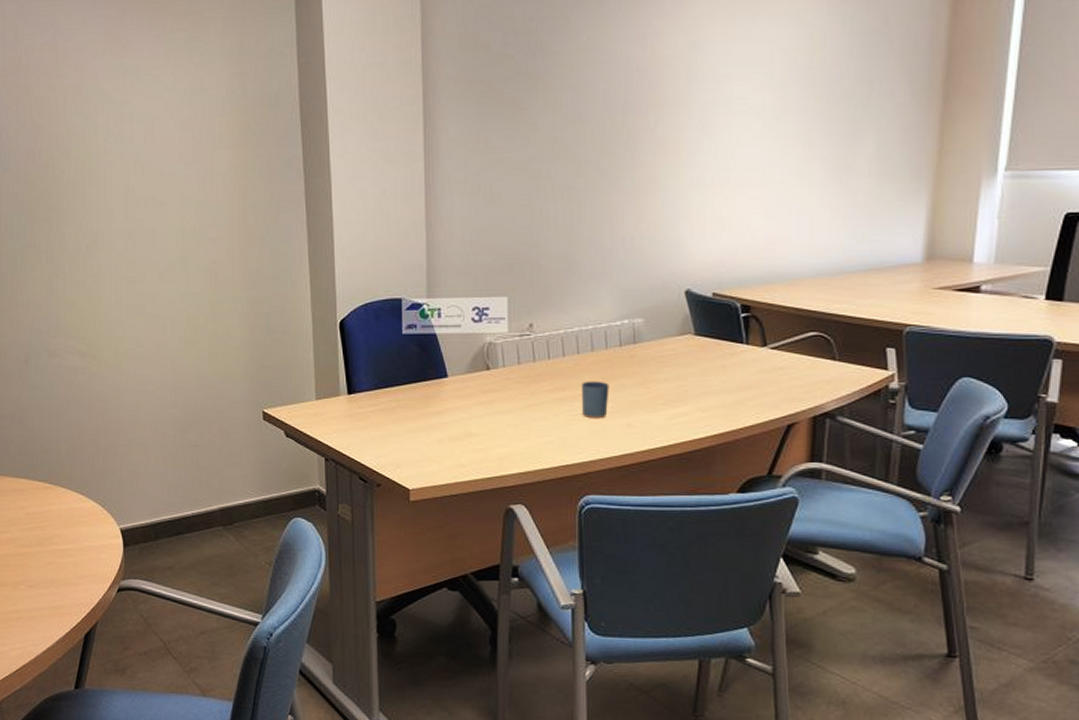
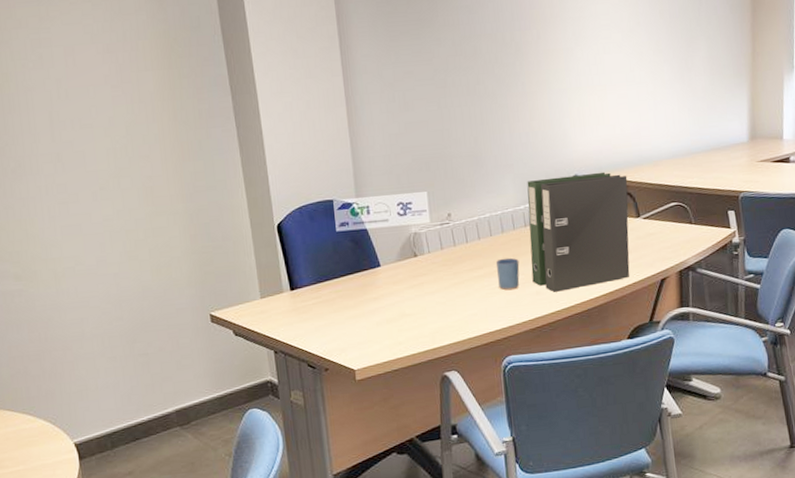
binder: none [623,288,754,427] -> present [527,172,630,292]

